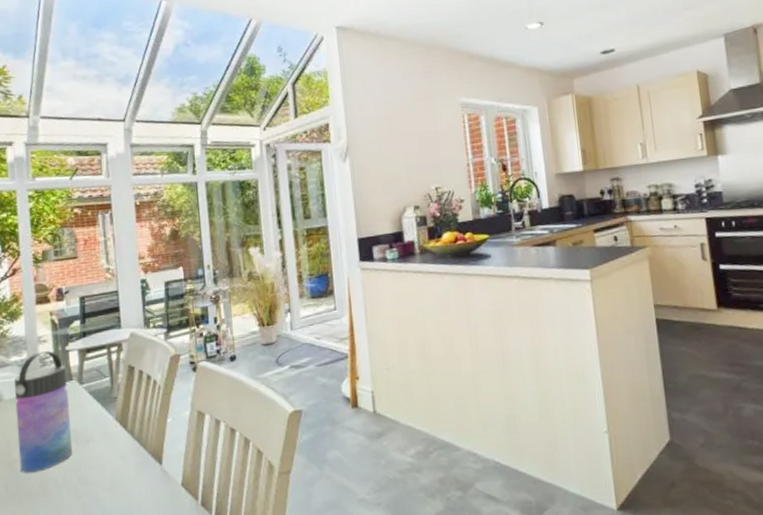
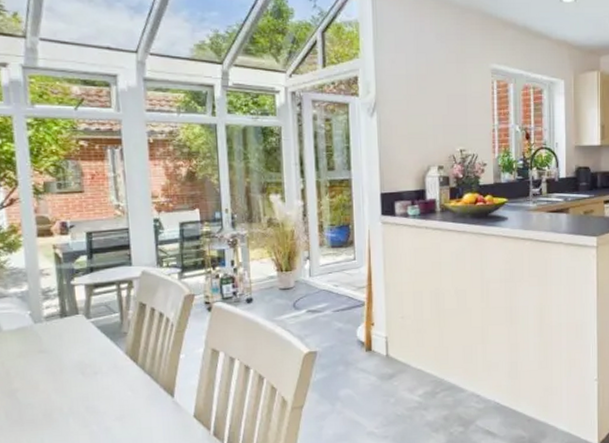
water bottle: present [14,351,73,473] -> none [13,284,80,402]

